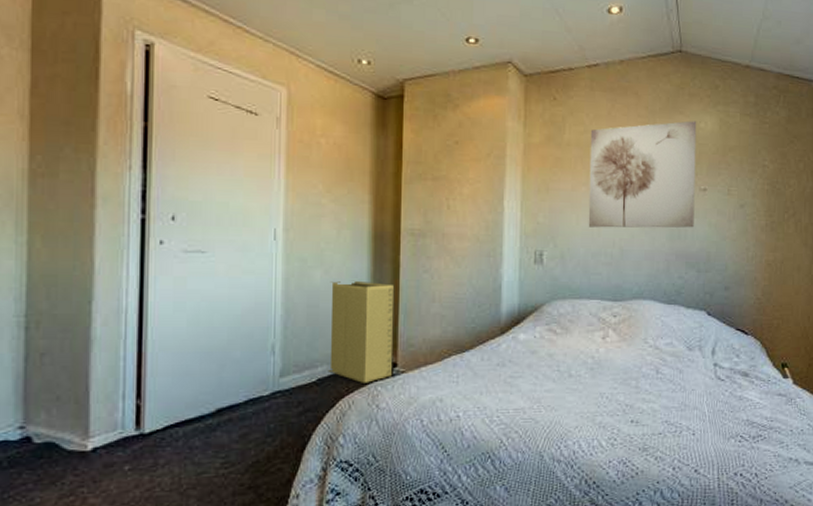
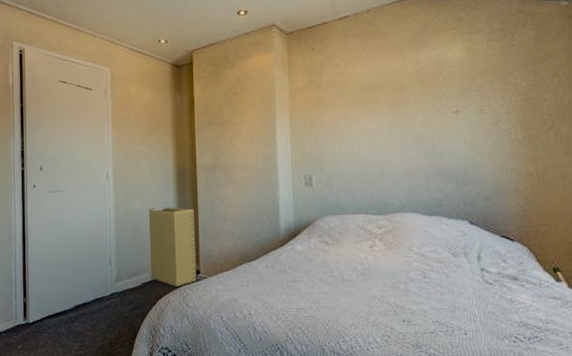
wall art: present [588,121,697,228] -> none [346,52,449,153]

